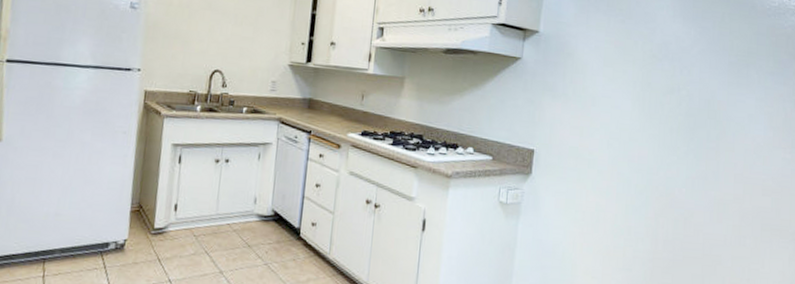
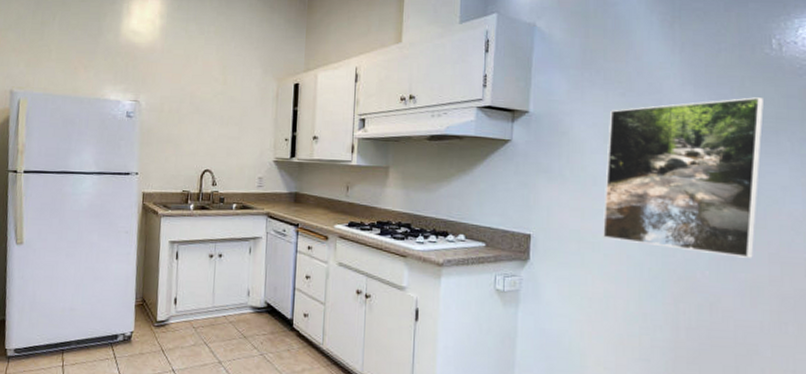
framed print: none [597,32,738,178] -> present [602,97,764,258]

